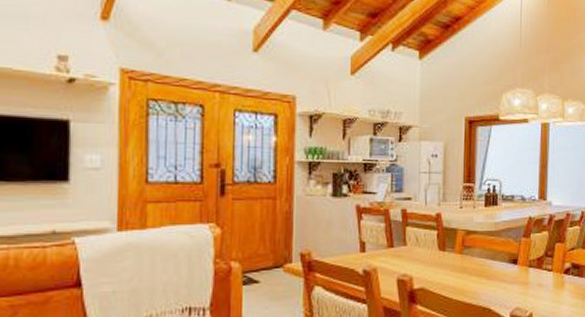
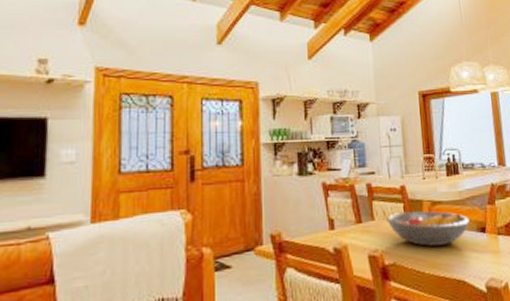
fruit bowl: none [418,240,503,274] -> present [386,211,471,246]

